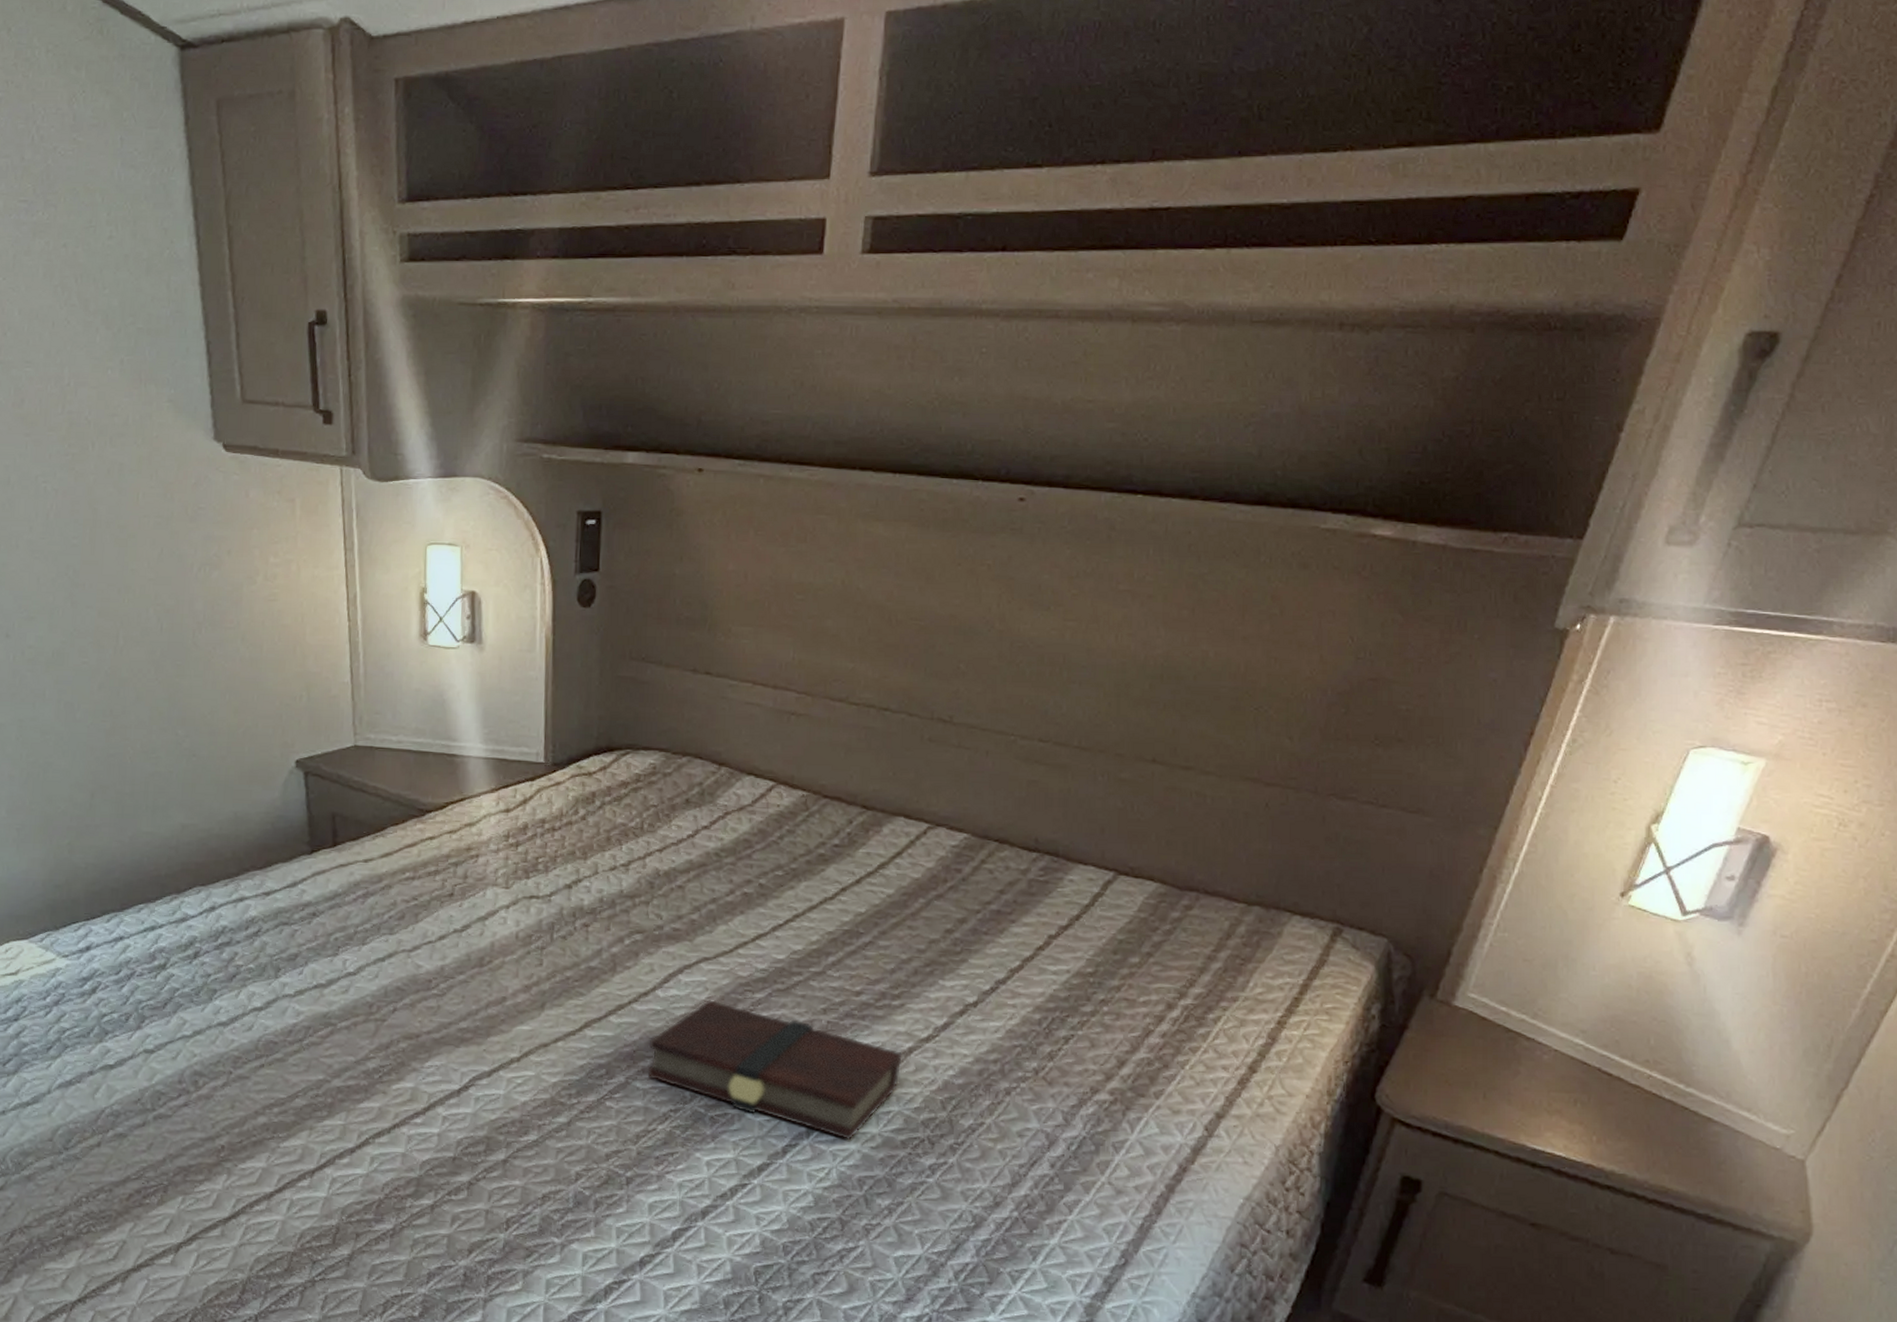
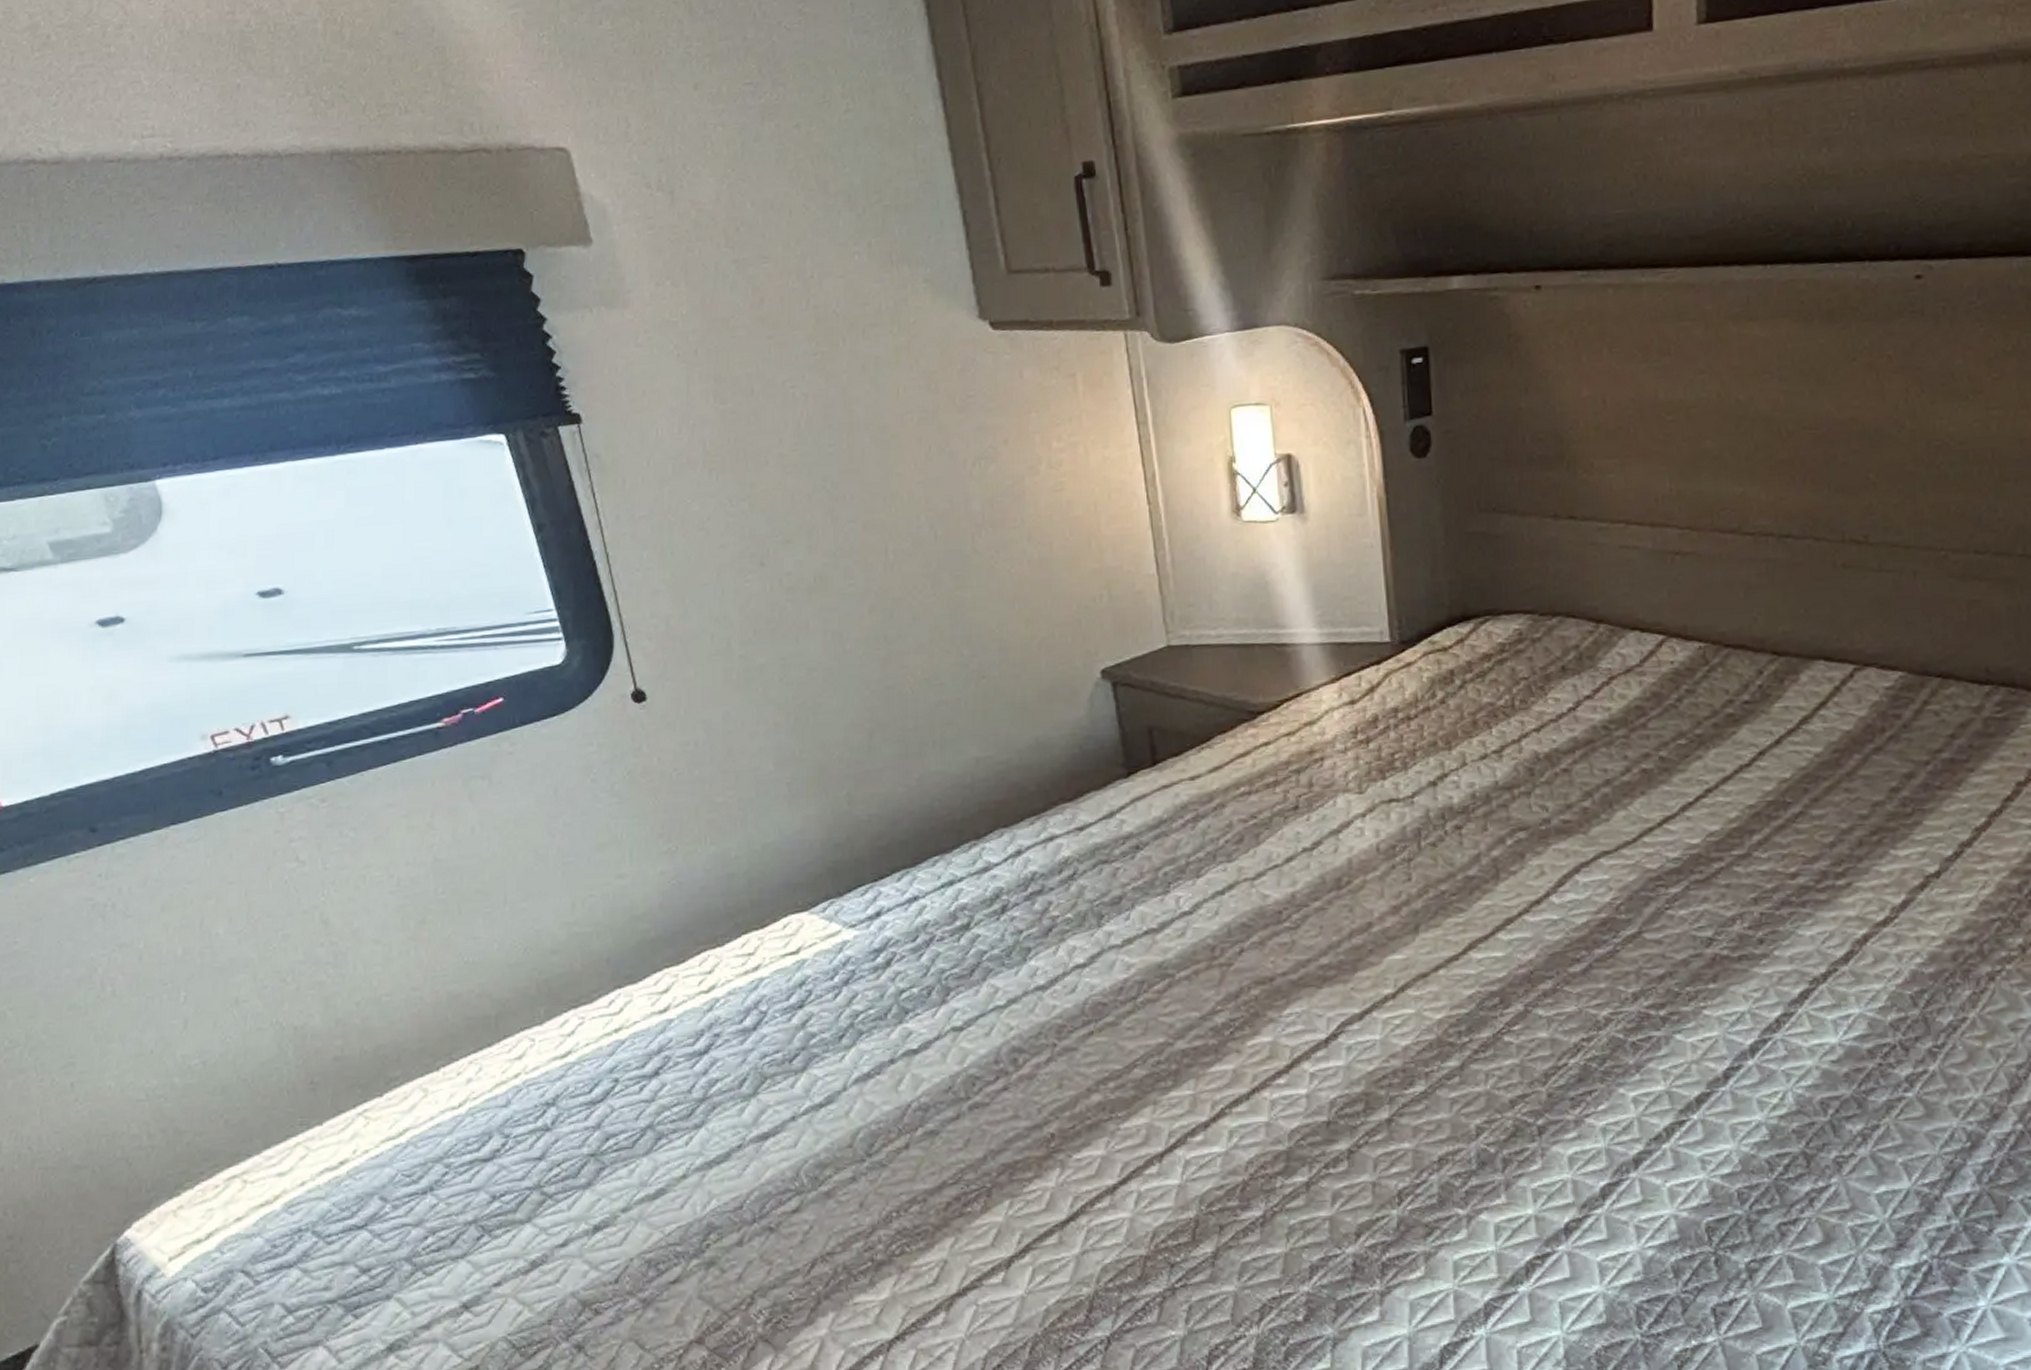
book: present [647,1000,902,1140] -> none [1547,901,1857,1055]

